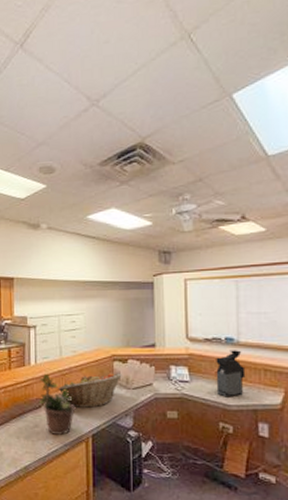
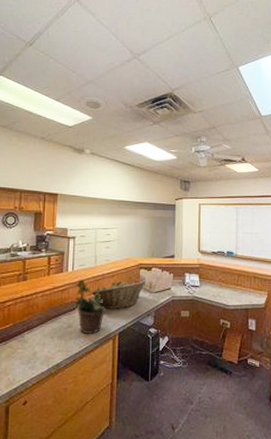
coffee maker: present [216,350,246,398] -> none [219,261,241,299]

